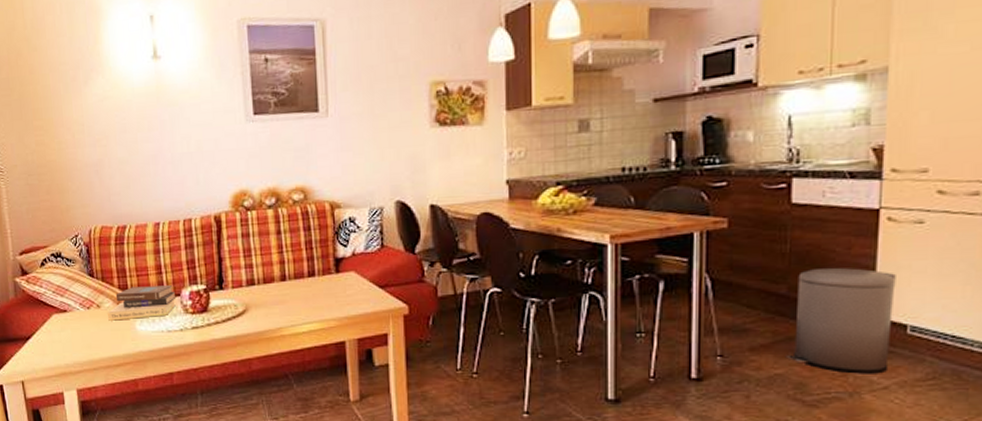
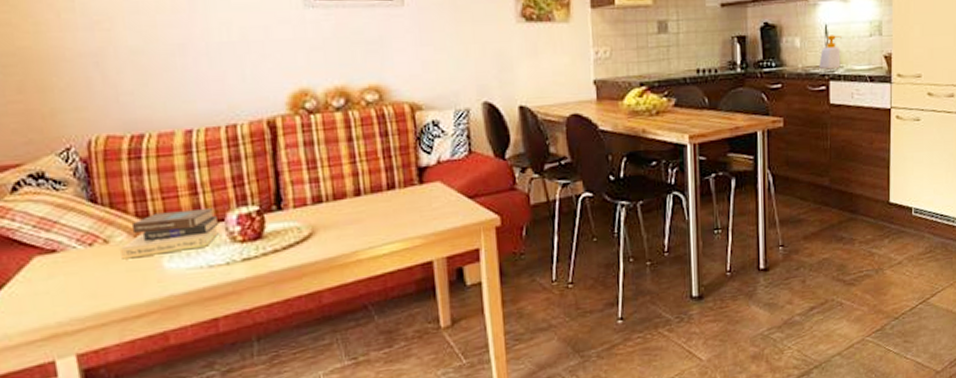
soap bottle: none [778,126,811,166] -> present [819,35,842,70]
pedal bin: present [785,267,896,374] -> none [830,160,904,253]

